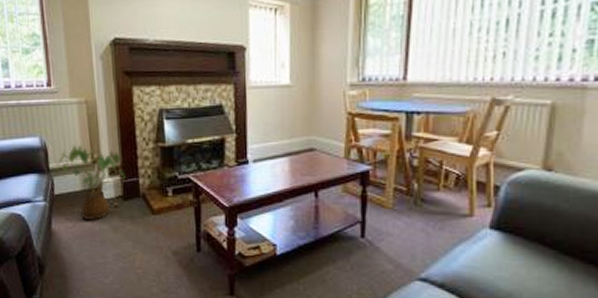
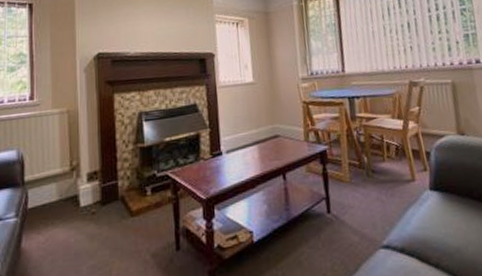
house plant: present [56,145,126,221] -> none [32,153,104,232]

